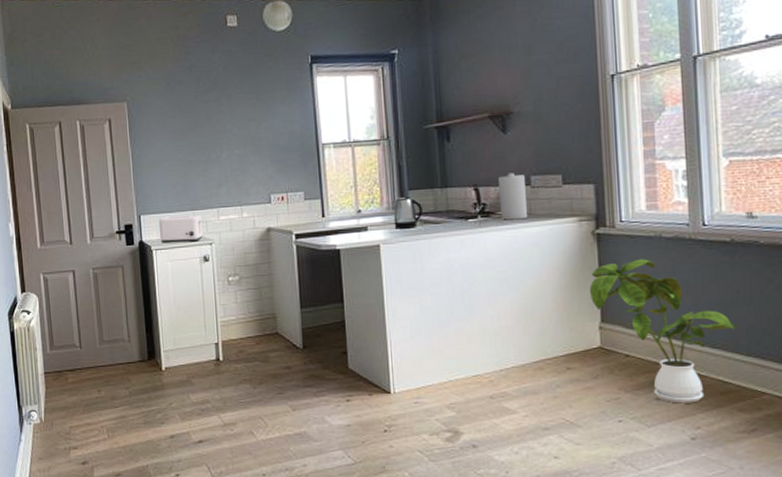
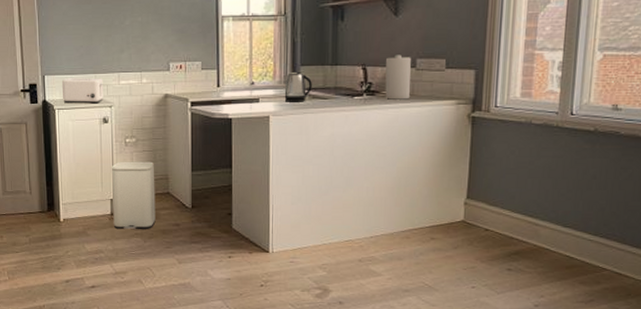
pedal bin: none [214,300,265,375] -> present [111,161,156,229]
house plant: present [589,258,740,404] -> none [459,142,592,275]

